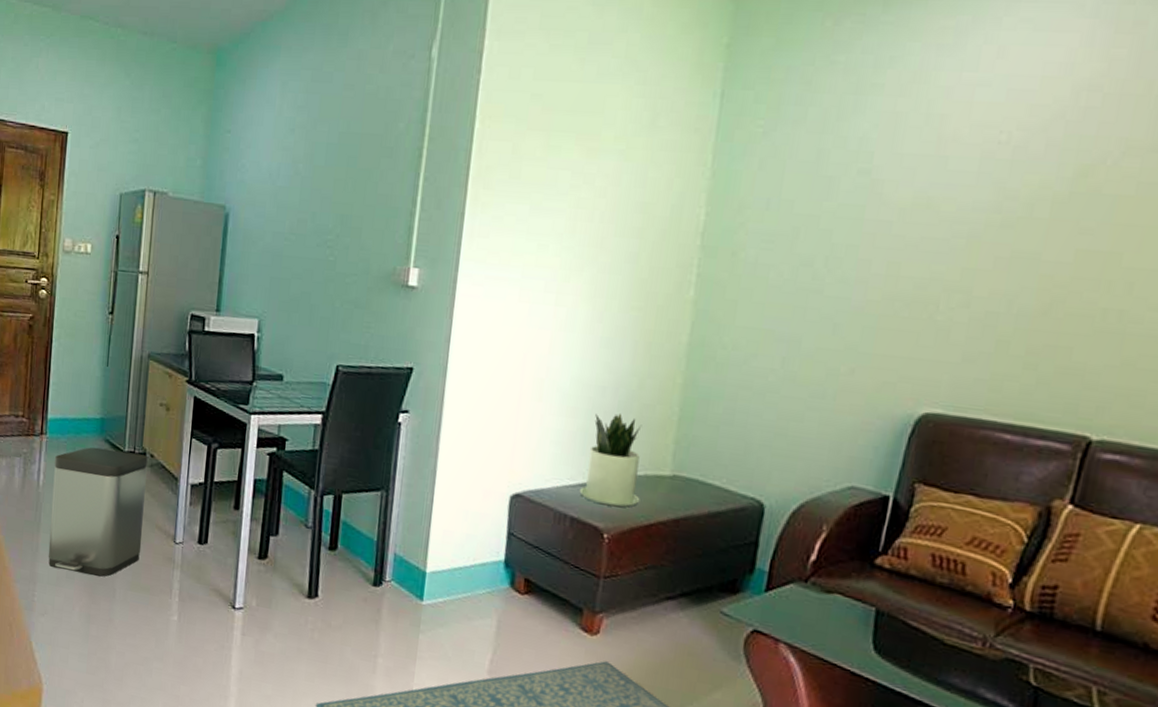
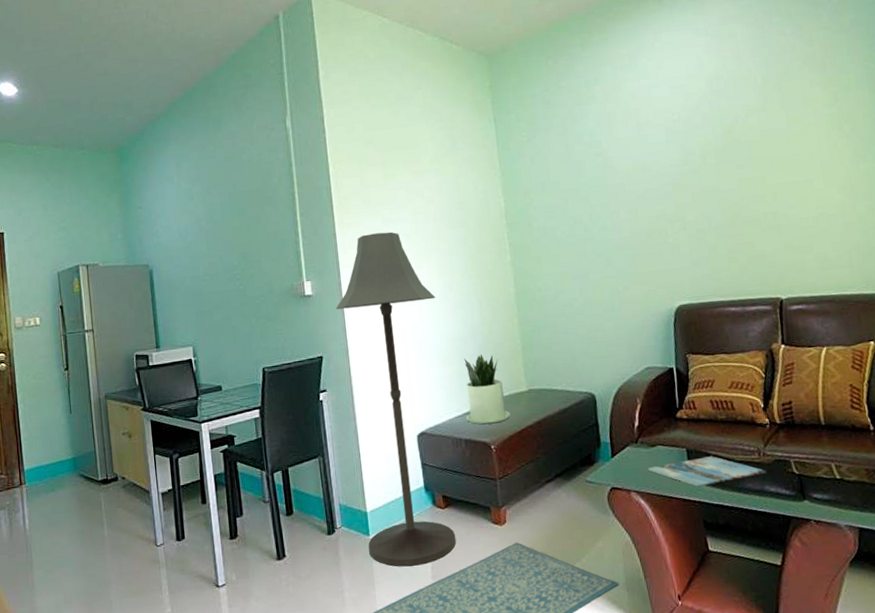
pedal bin: present [48,447,148,577] -> none [37,479,128,598]
floor lamp: none [418,221,577,654] -> present [336,231,456,567]
magazine: none [812,618,987,672] -> present [648,456,766,487]

